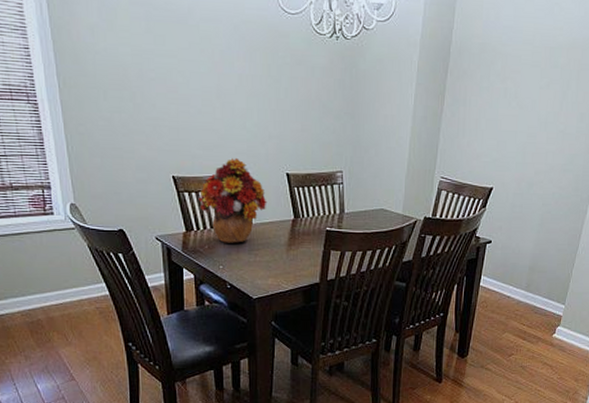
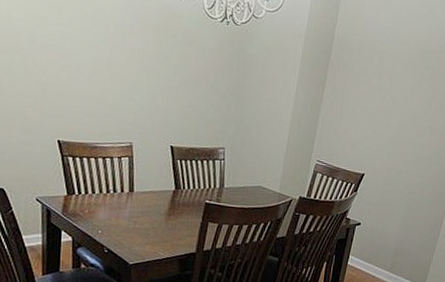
flower arrangement: present [198,157,267,243] -> none [82,127,150,210]

